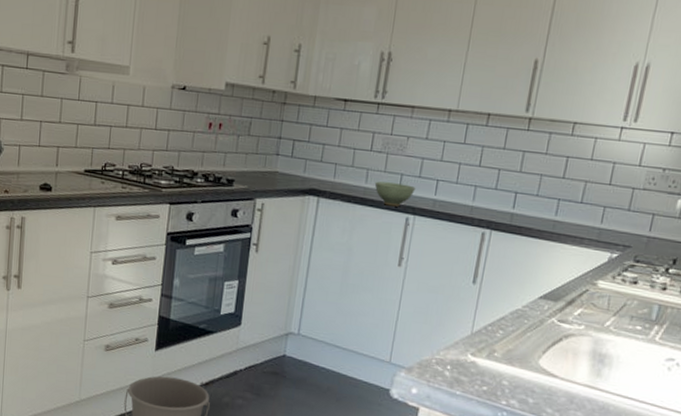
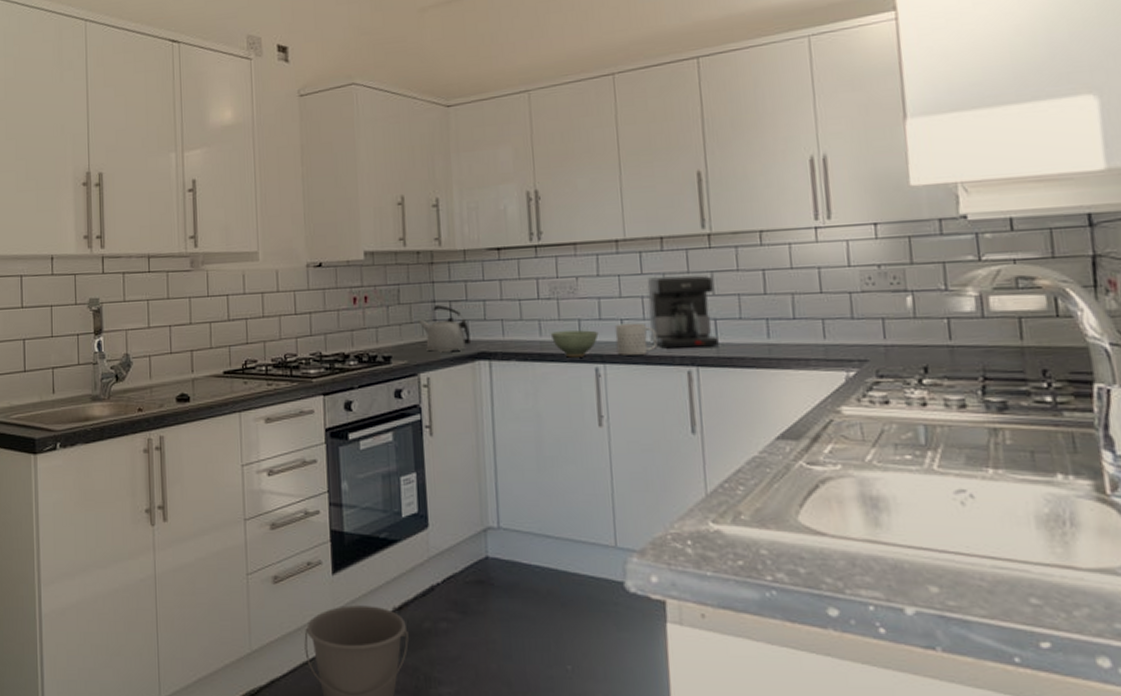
kettle: none [263,141,306,185] -> present [418,304,470,353]
mug: none [427,183,465,213] -> present [614,323,658,356]
coffee maker: none [458,148,523,216] -> present [647,275,719,349]

